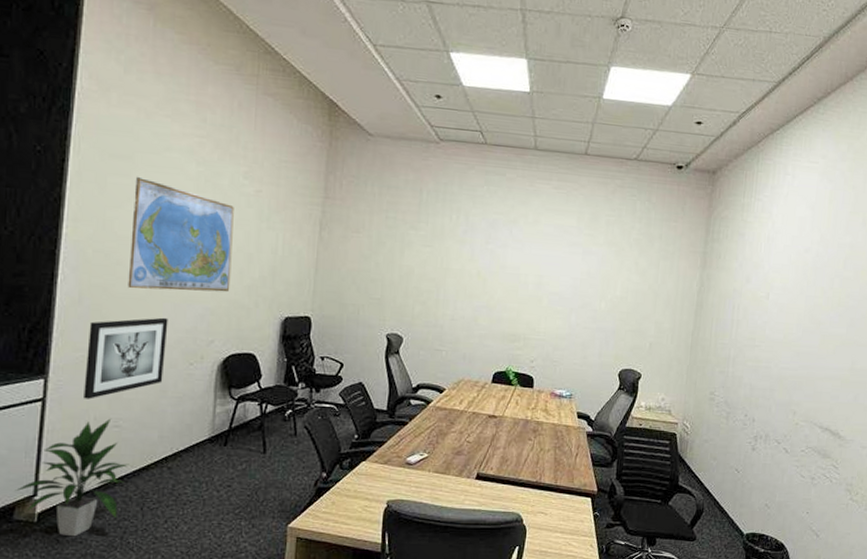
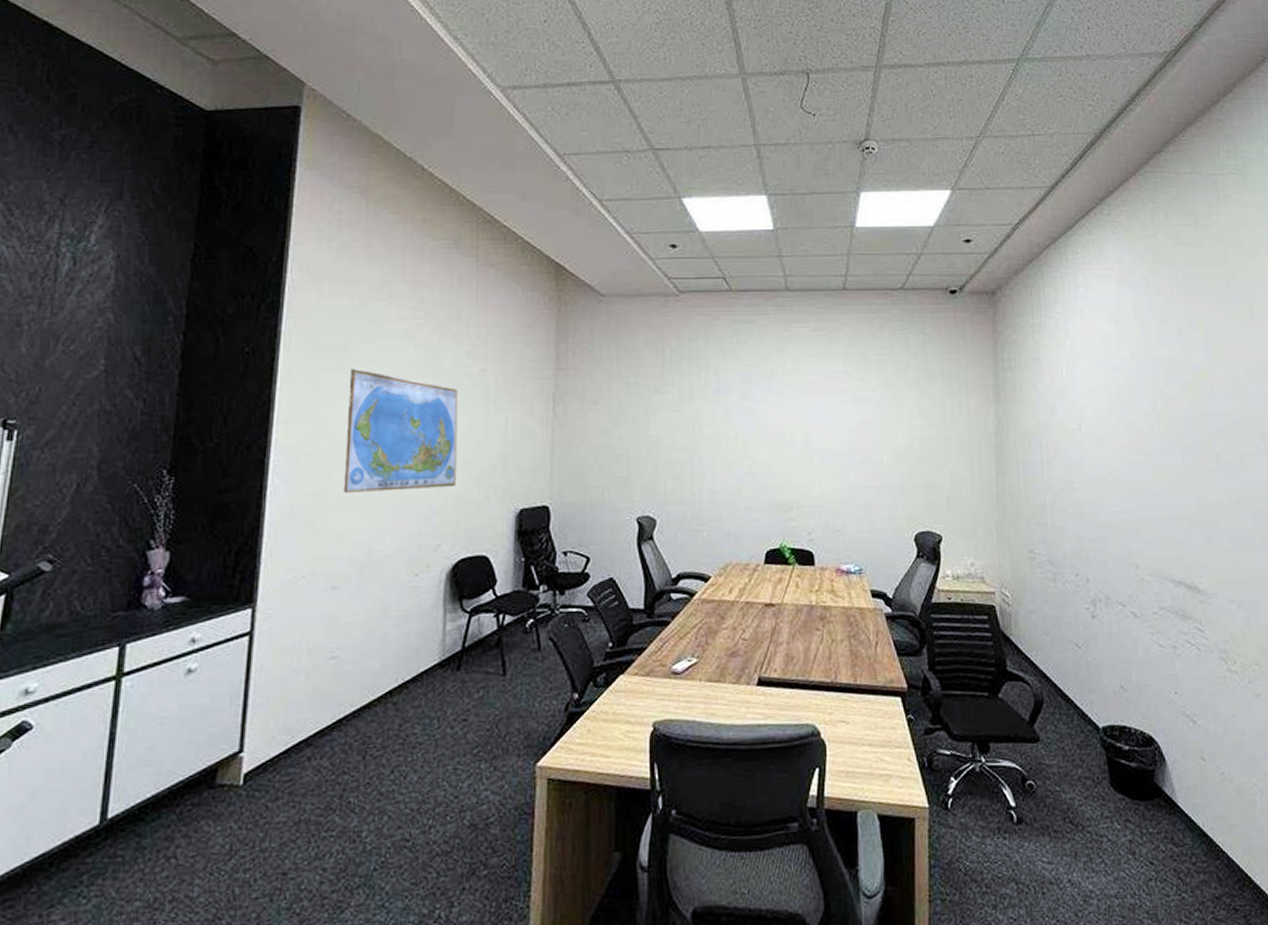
indoor plant: present [14,418,130,537] -> none [217,648,349,801]
wall art: present [84,317,168,399] -> none [296,523,389,628]

